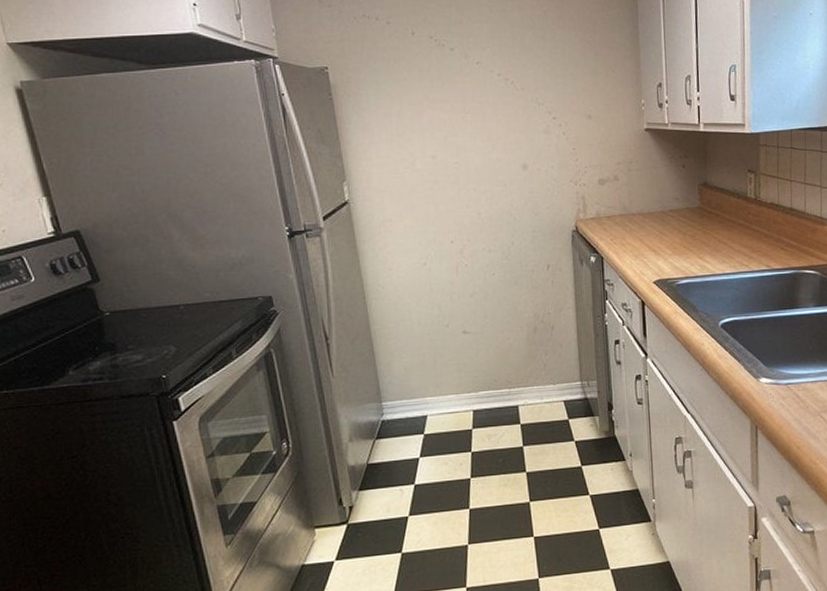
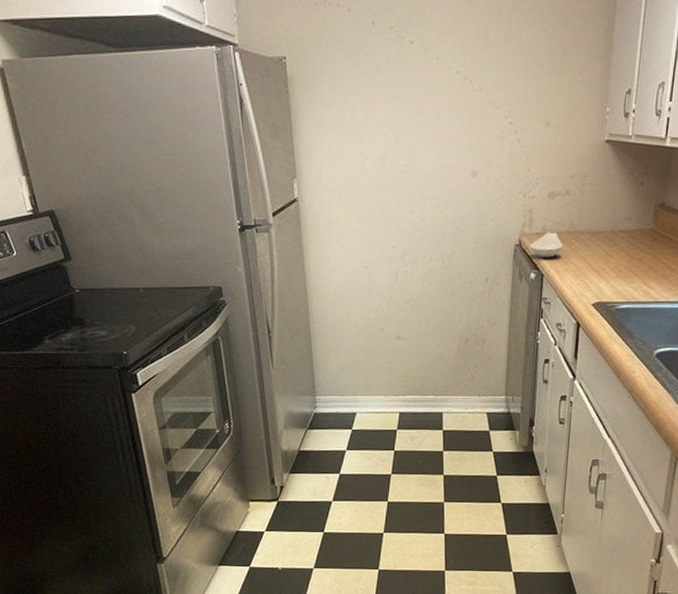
spoon rest: none [586,216,619,241] -> present [529,232,563,258]

